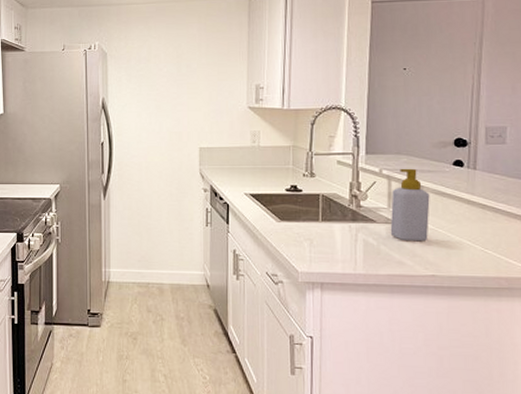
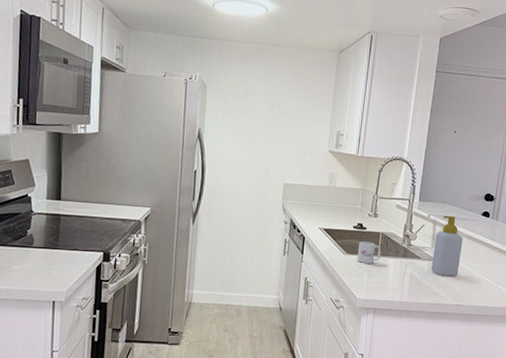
mug: none [294,206,323,231] -> present [357,241,381,264]

